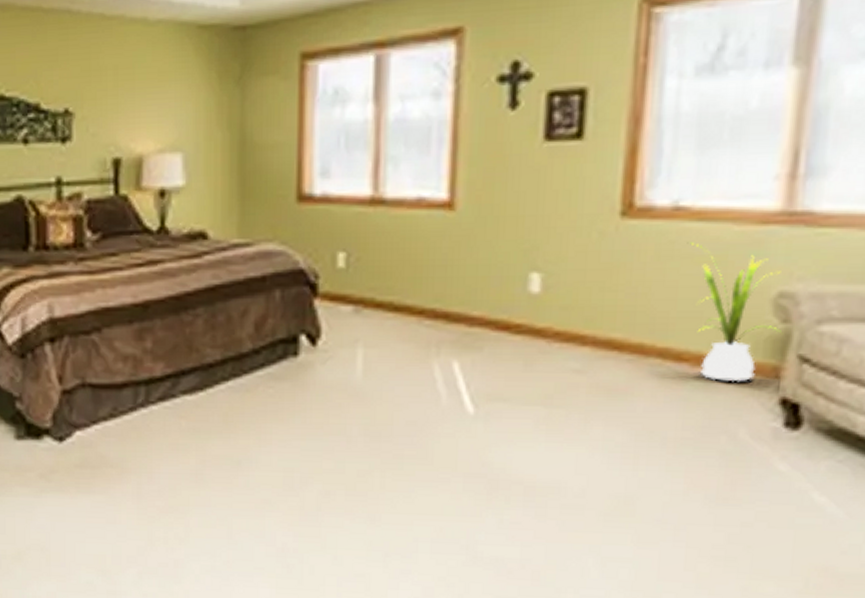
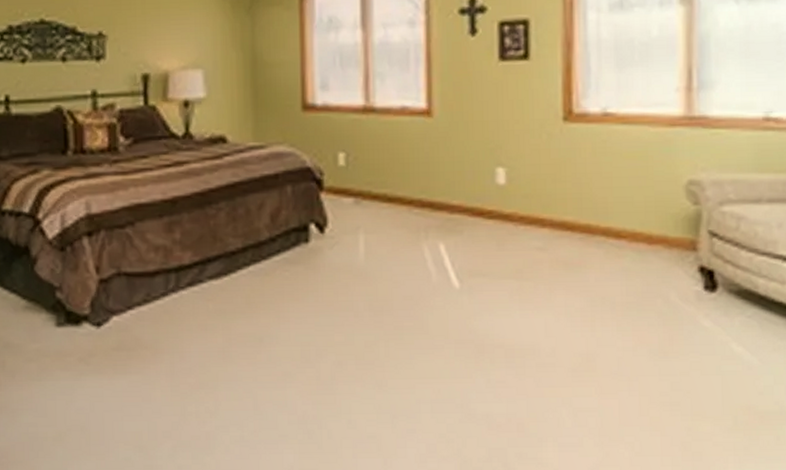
house plant: present [687,242,781,382] -> none [616,141,694,254]

